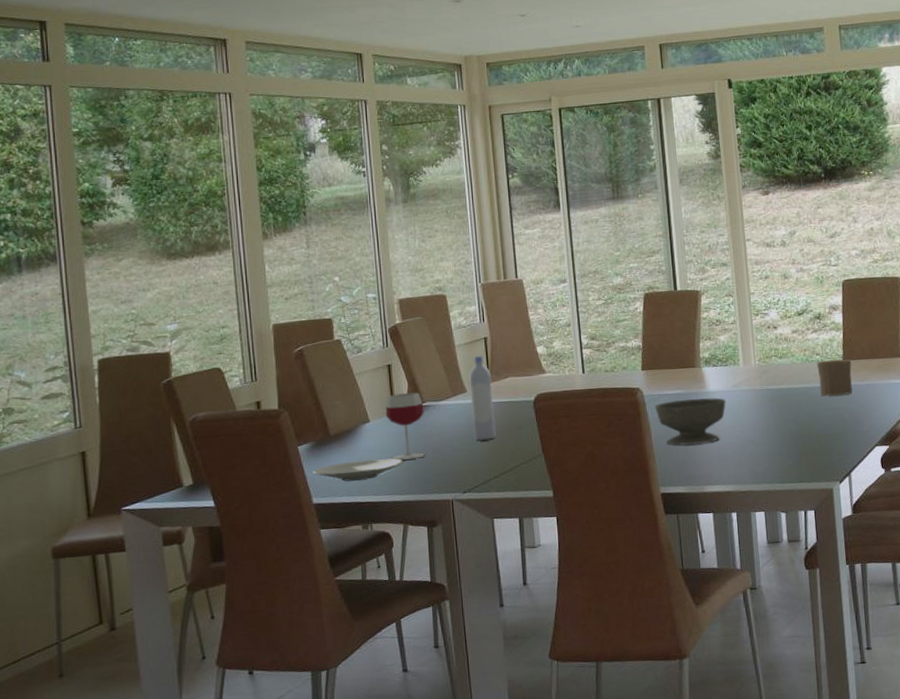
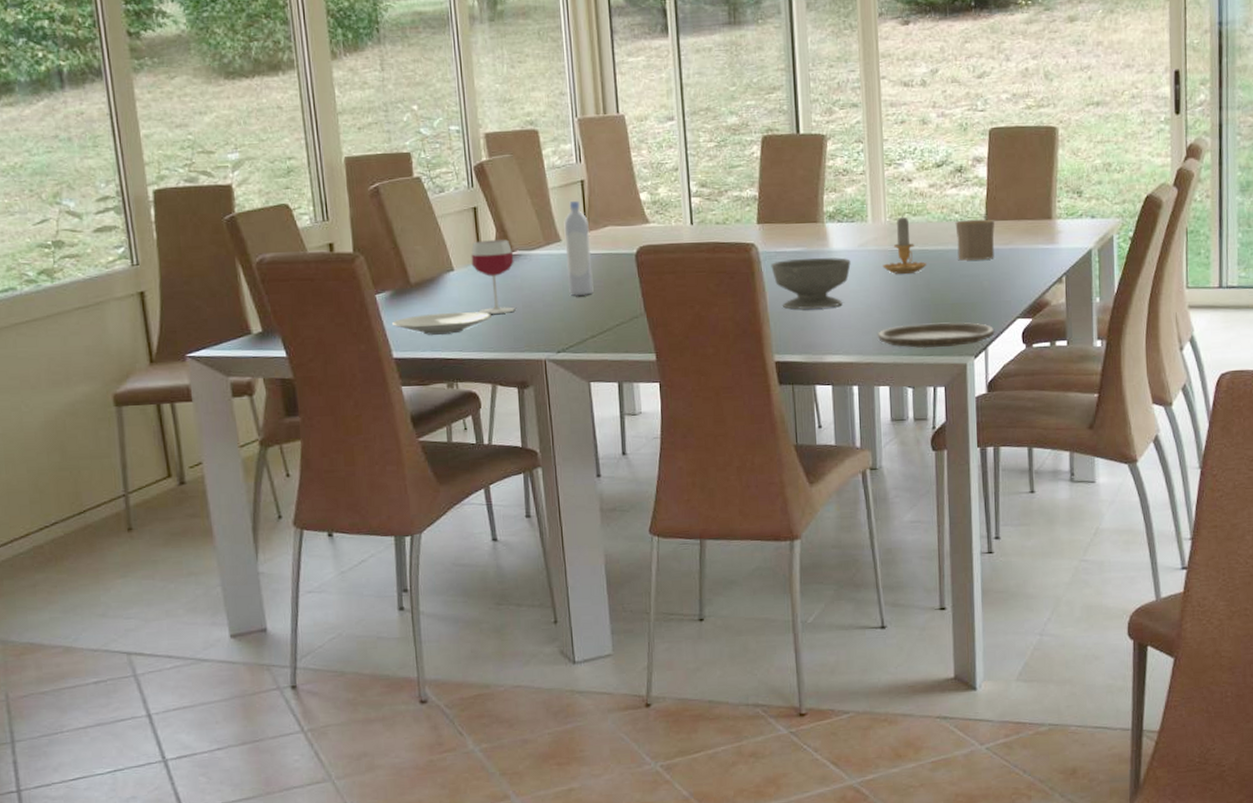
plate: none [751,451,857,477] -> present [877,322,995,349]
candle: none [754,358,793,411] -> present [882,215,927,274]

